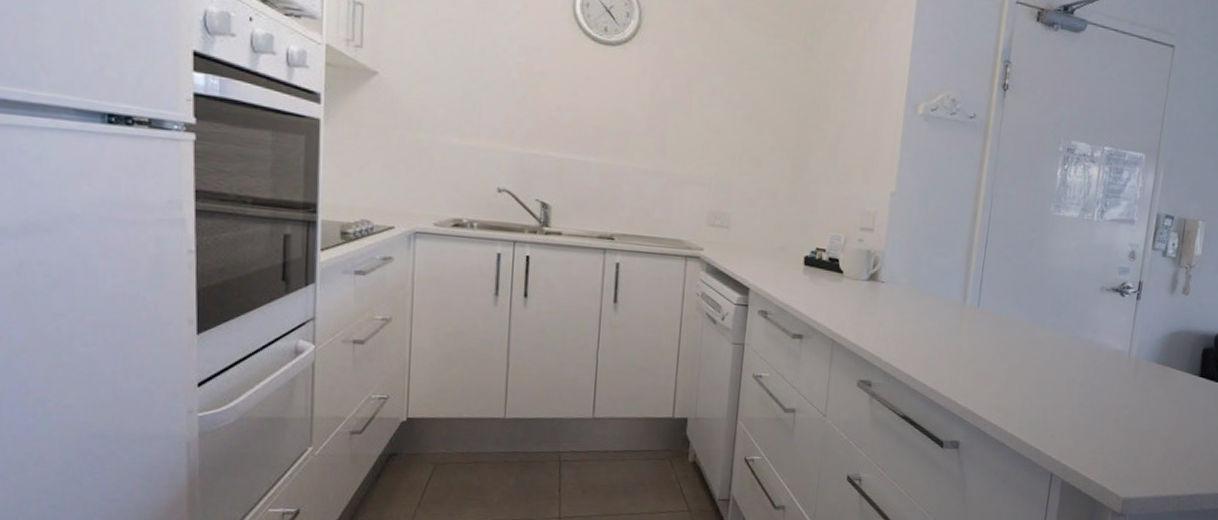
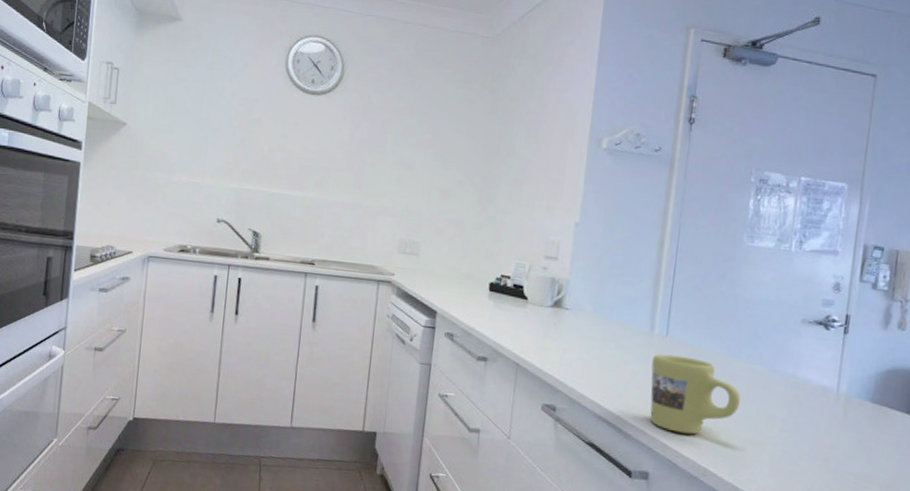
mug: none [961,324,1045,403] -> present [650,353,741,435]

